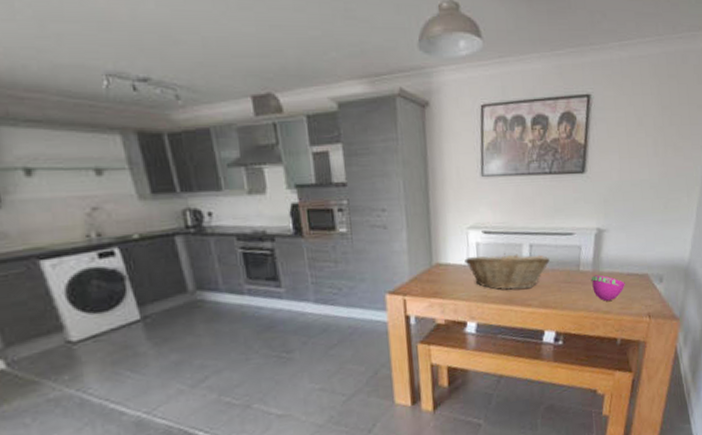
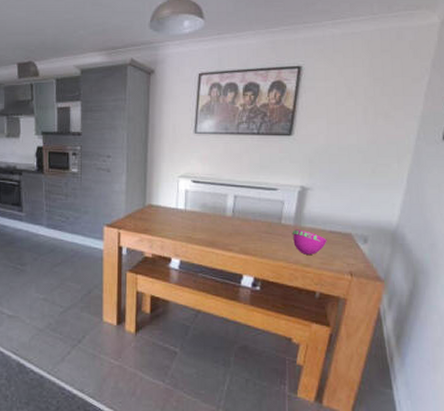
fruit basket: present [464,253,550,290] -> none [174,201,252,235]

